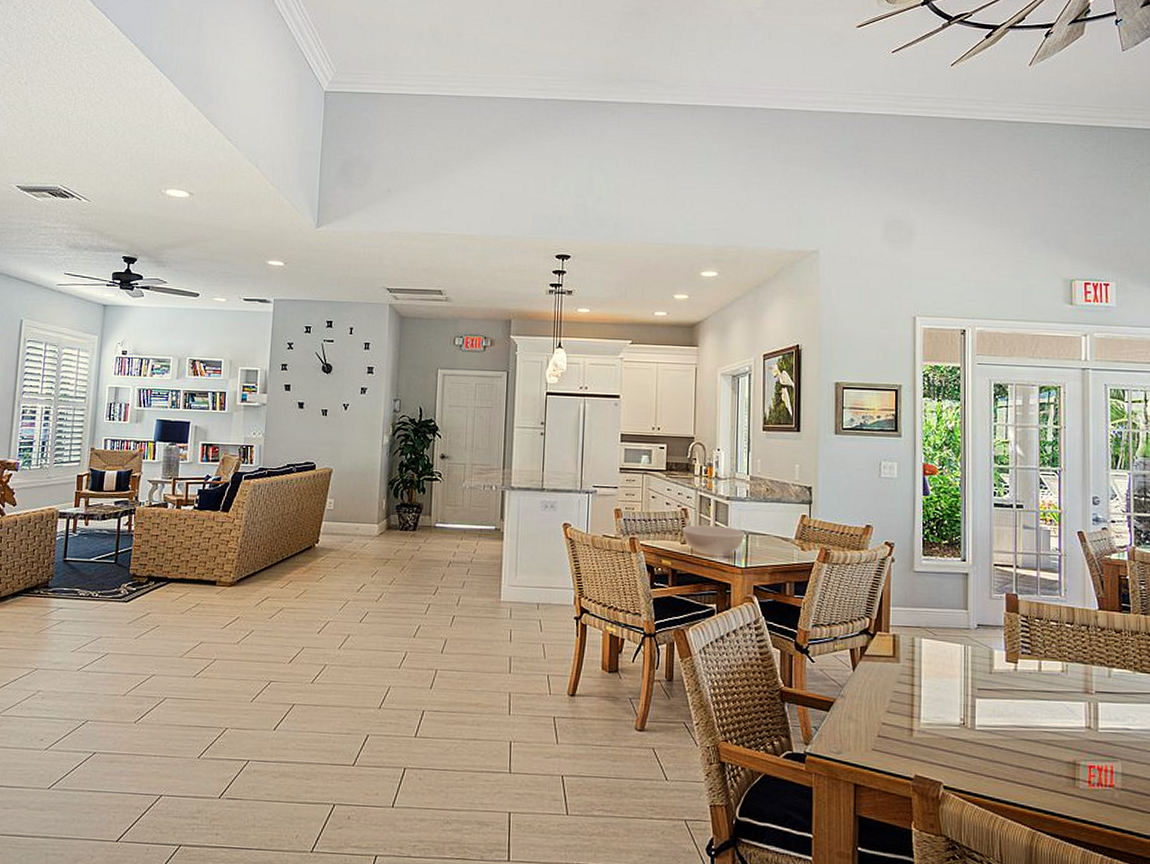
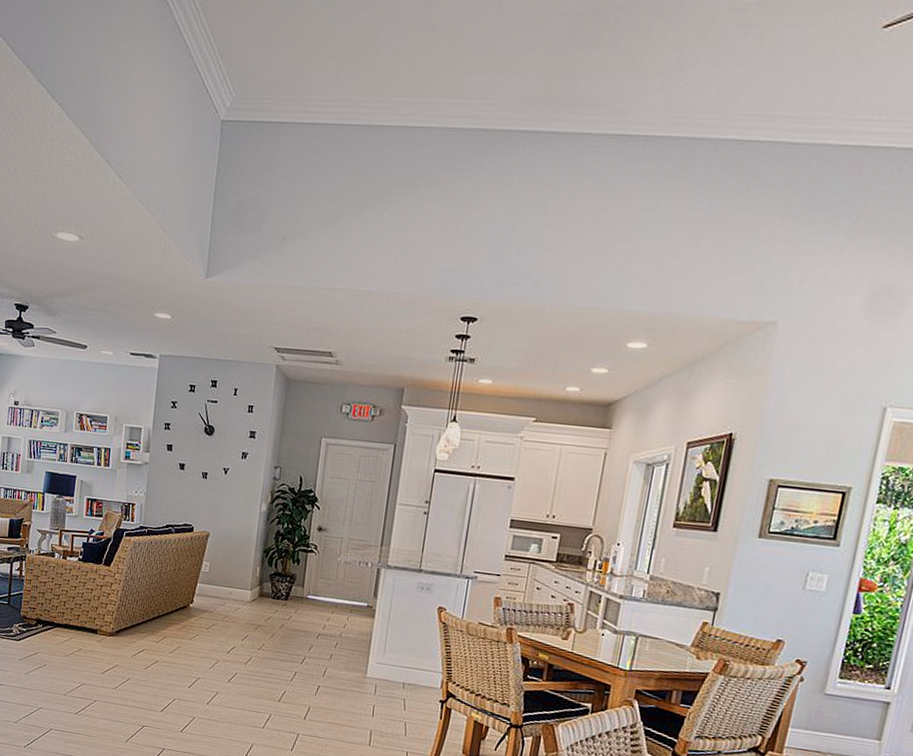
bowl: present [682,525,745,557] -> none [564,620,635,657]

